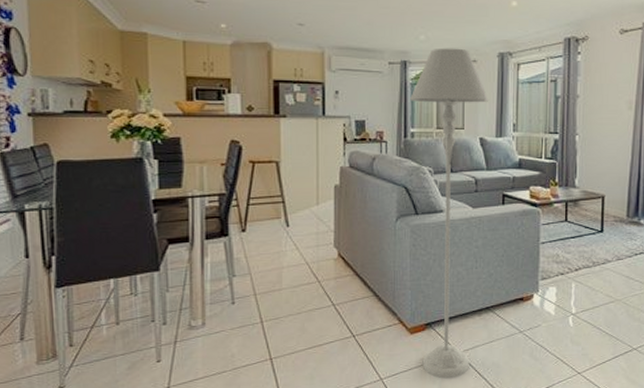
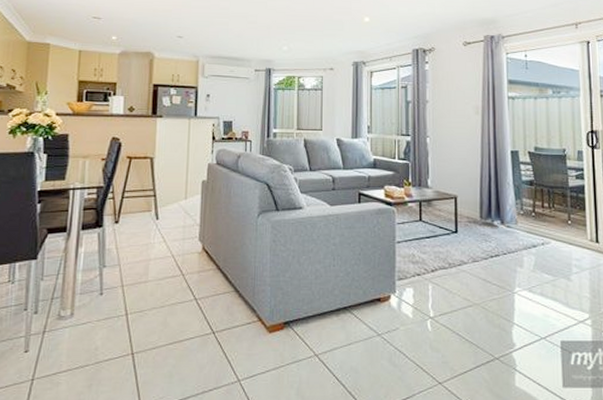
floor lamp: present [410,48,488,379] -> none [273,57,344,383]

